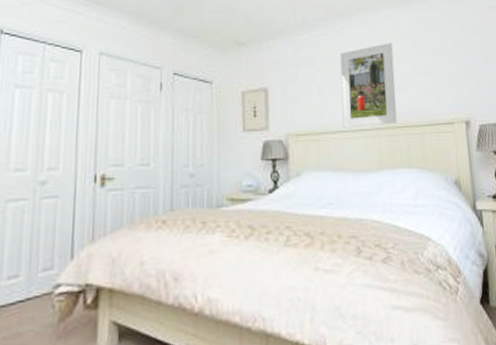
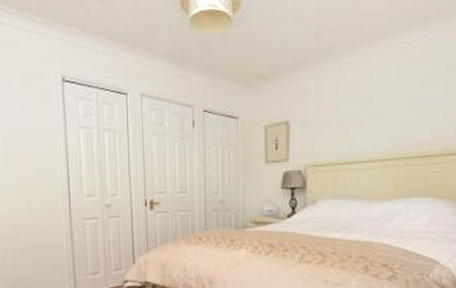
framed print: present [340,43,397,128] -> none [361,67,423,158]

